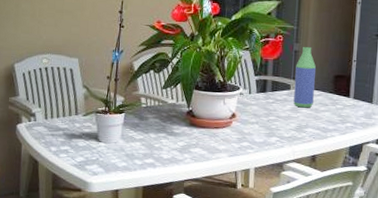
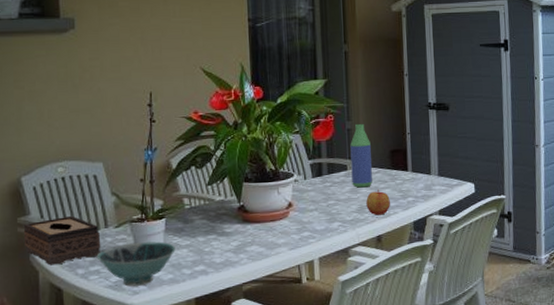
tissue box: none [12,100,71,141] -> present [23,215,101,266]
bowl: none [66,131,131,169] -> present [96,241,176,287]
apple: none [305,111,329,137] -> present [366,189,390,216]

